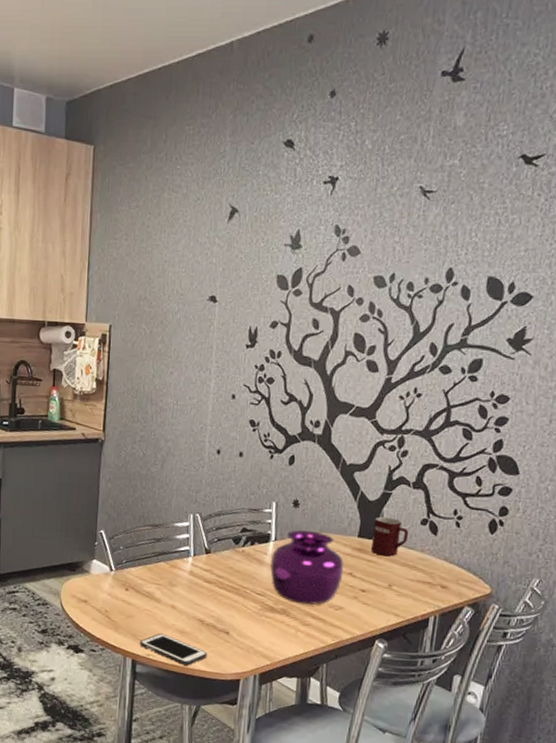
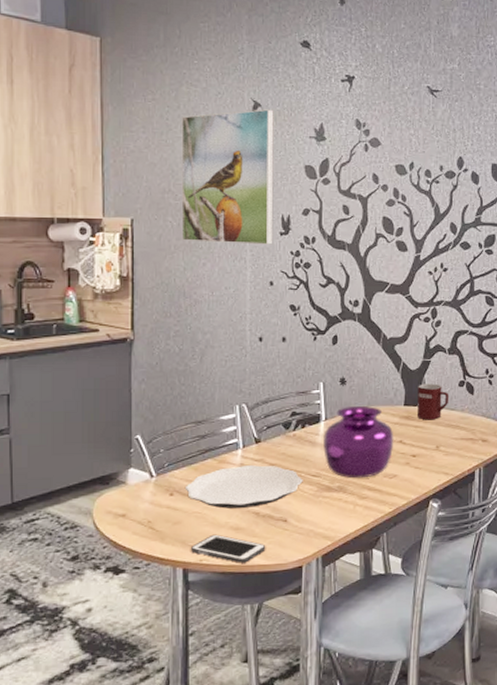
plate: none [138,572,248,615] -> present [184,465,303,509]
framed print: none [152,215,251,357] -> present [181,109,274,245]

